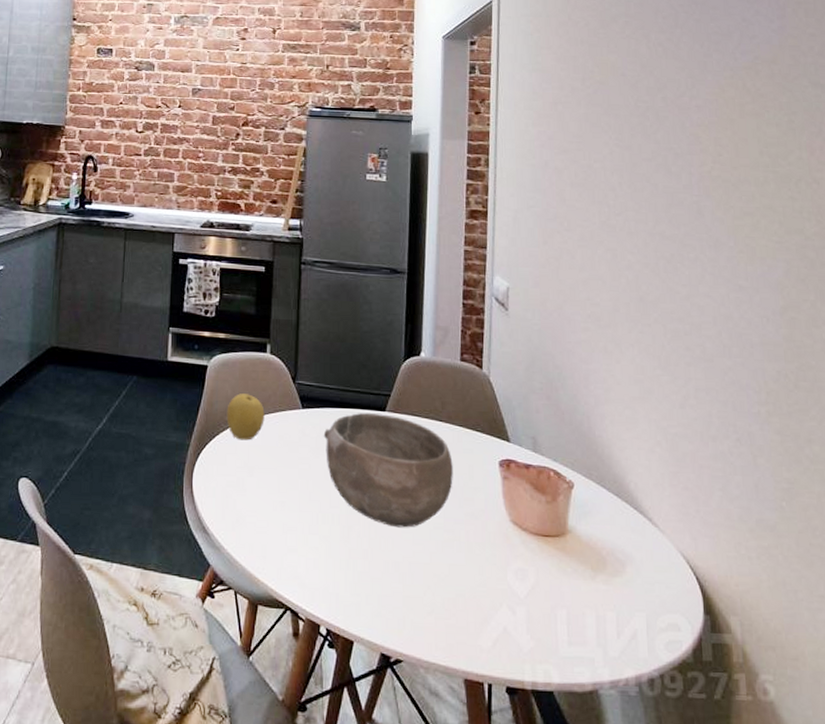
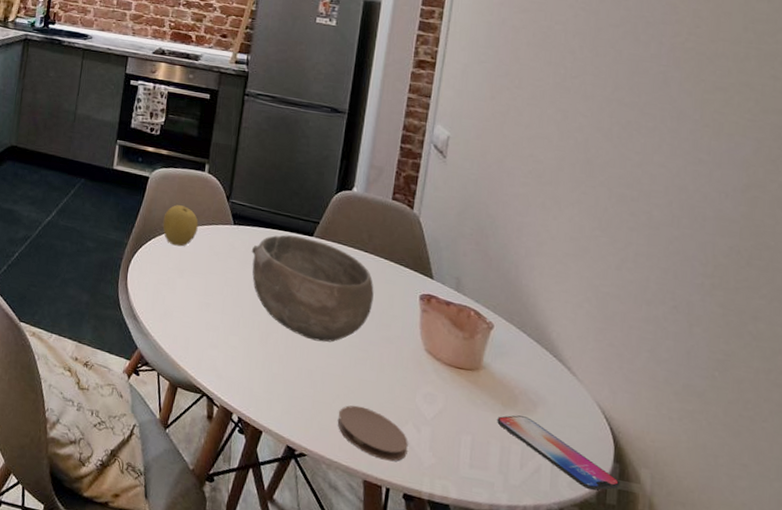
coaster: none [430,594,505,653] -> present [337,405,408,462]
smartphone: none [589,579,713,650] -> present [497,415,620,491]

